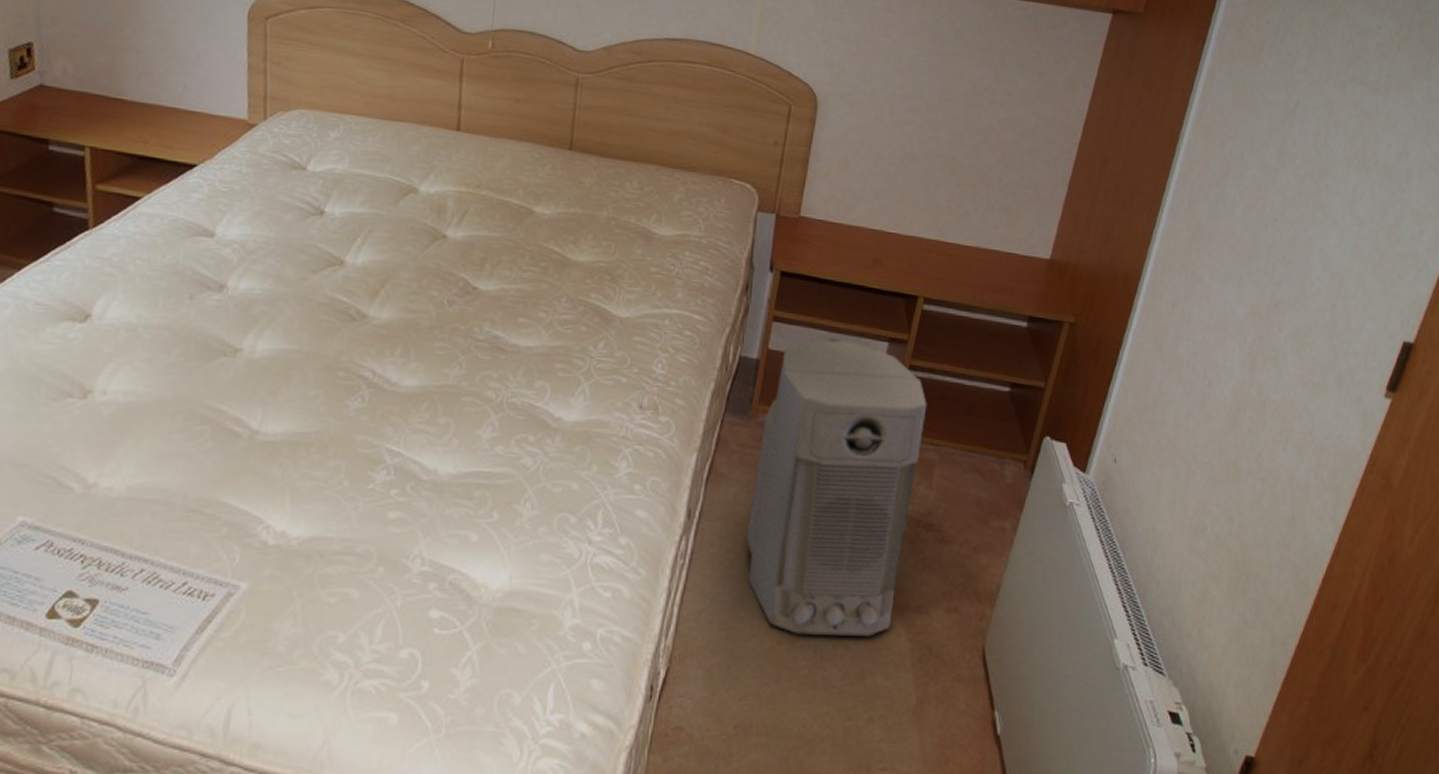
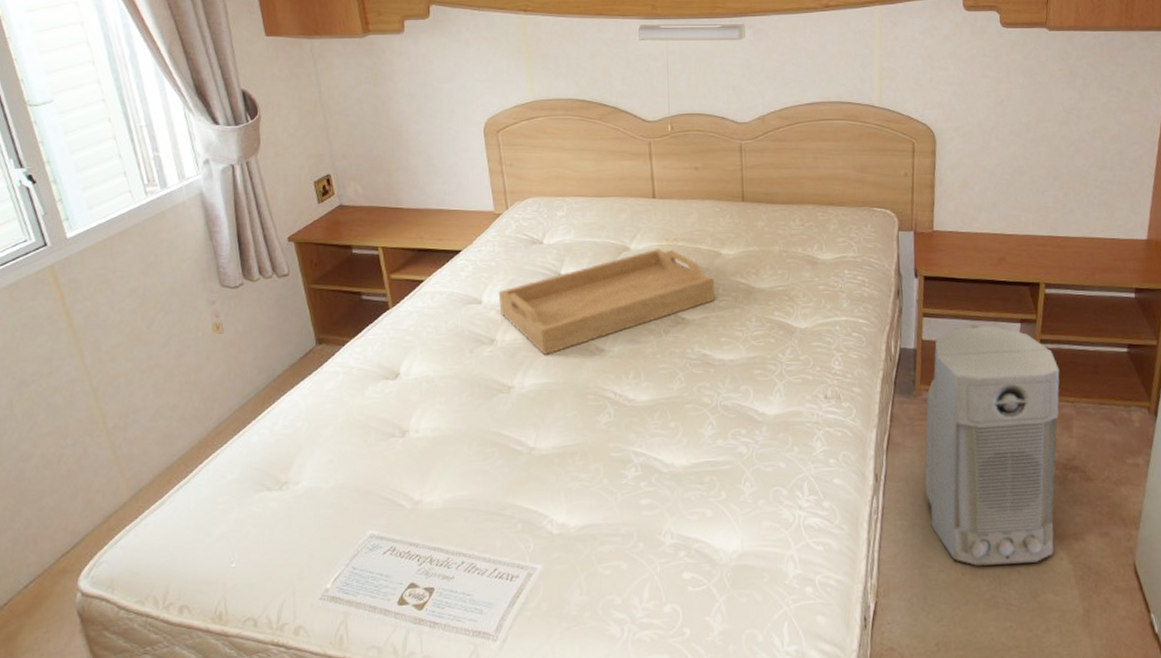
serving tray: none [237,193,520,313] -> present [498,248,714,355]

